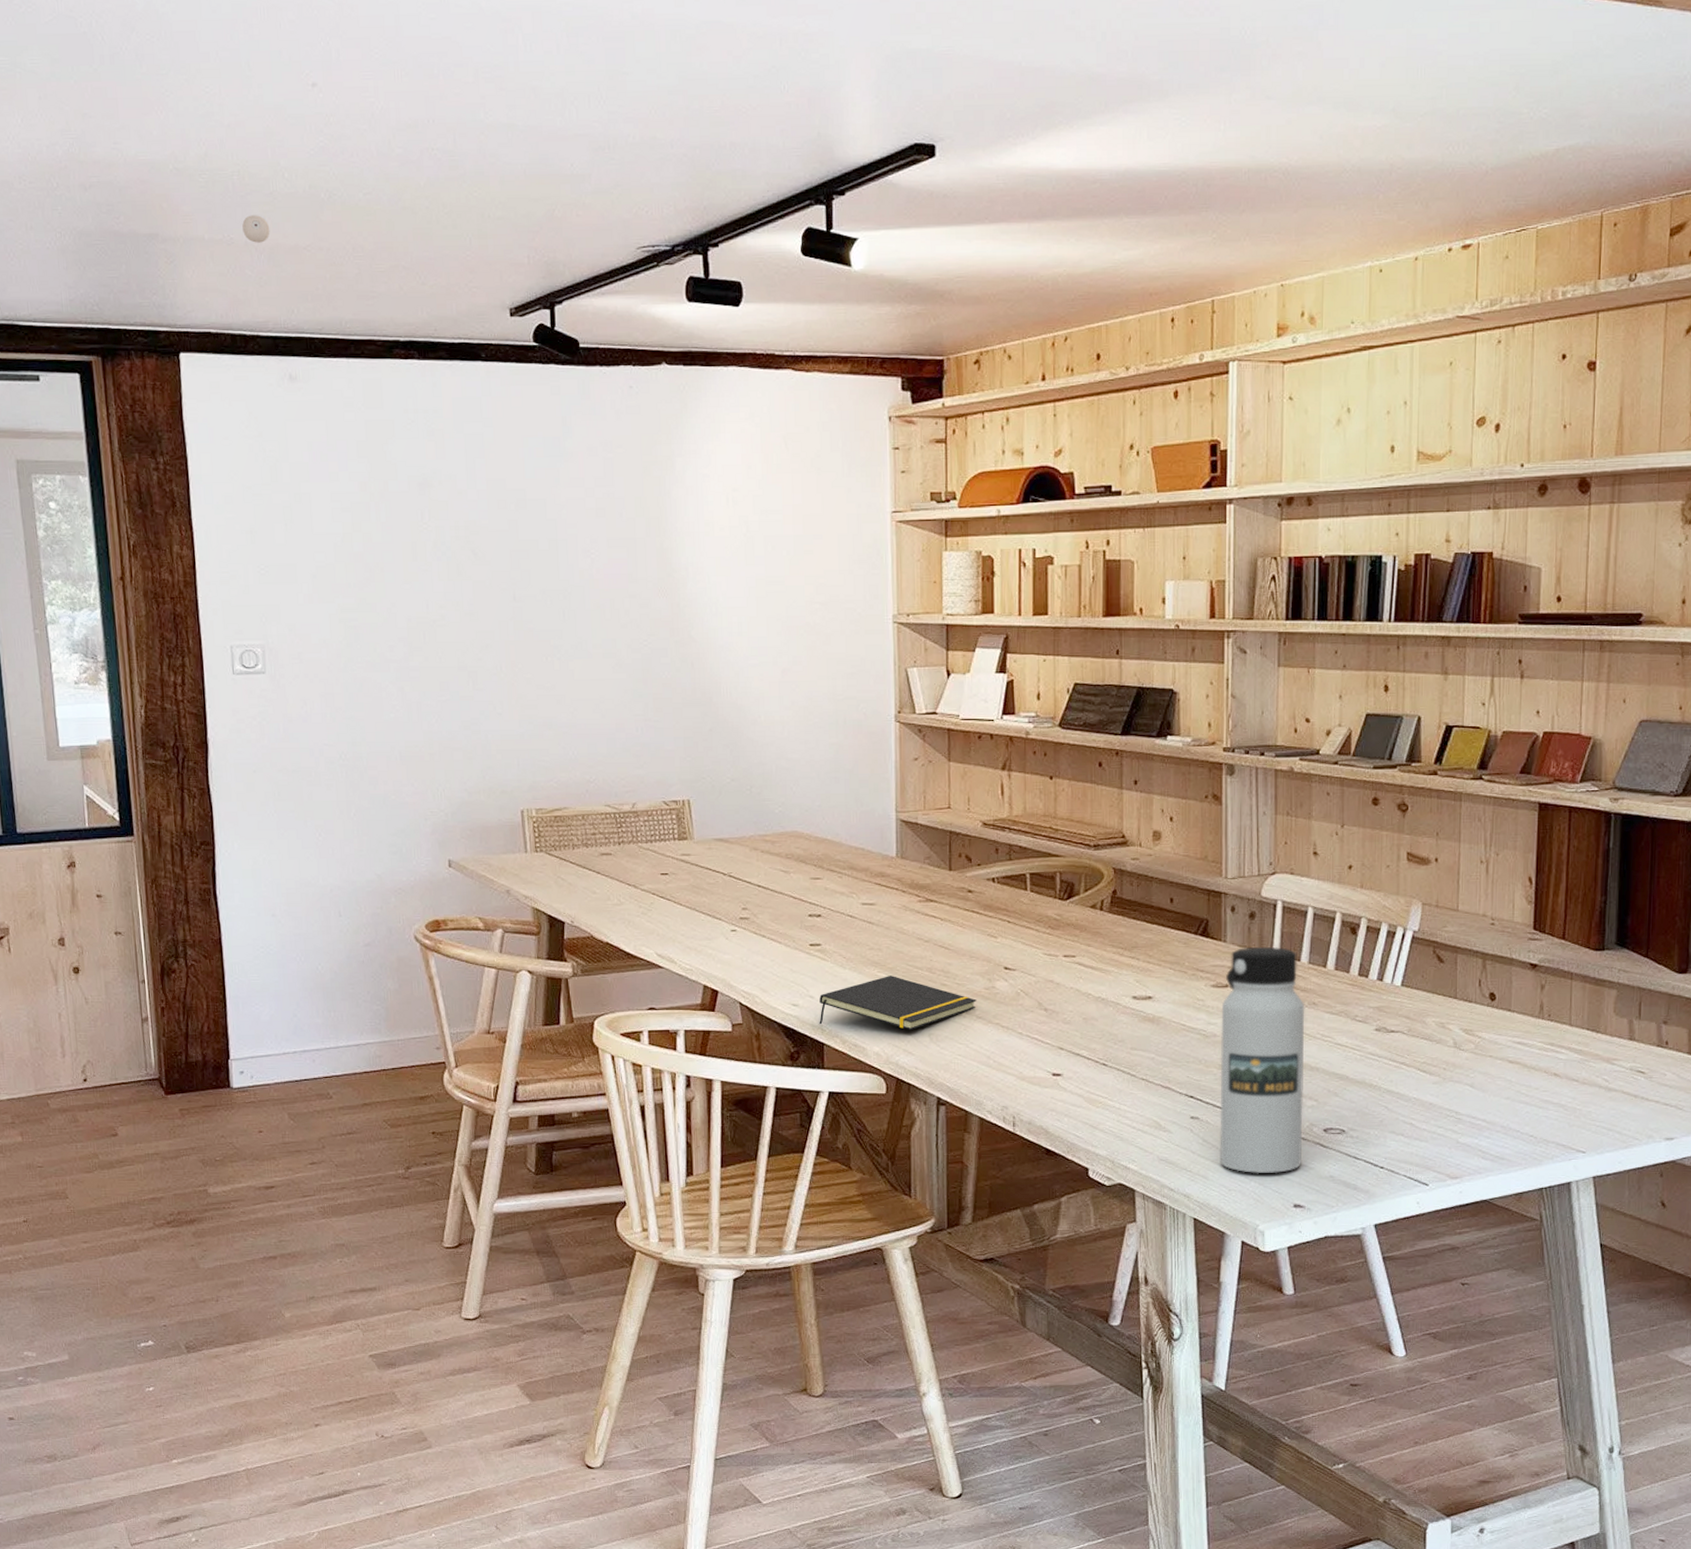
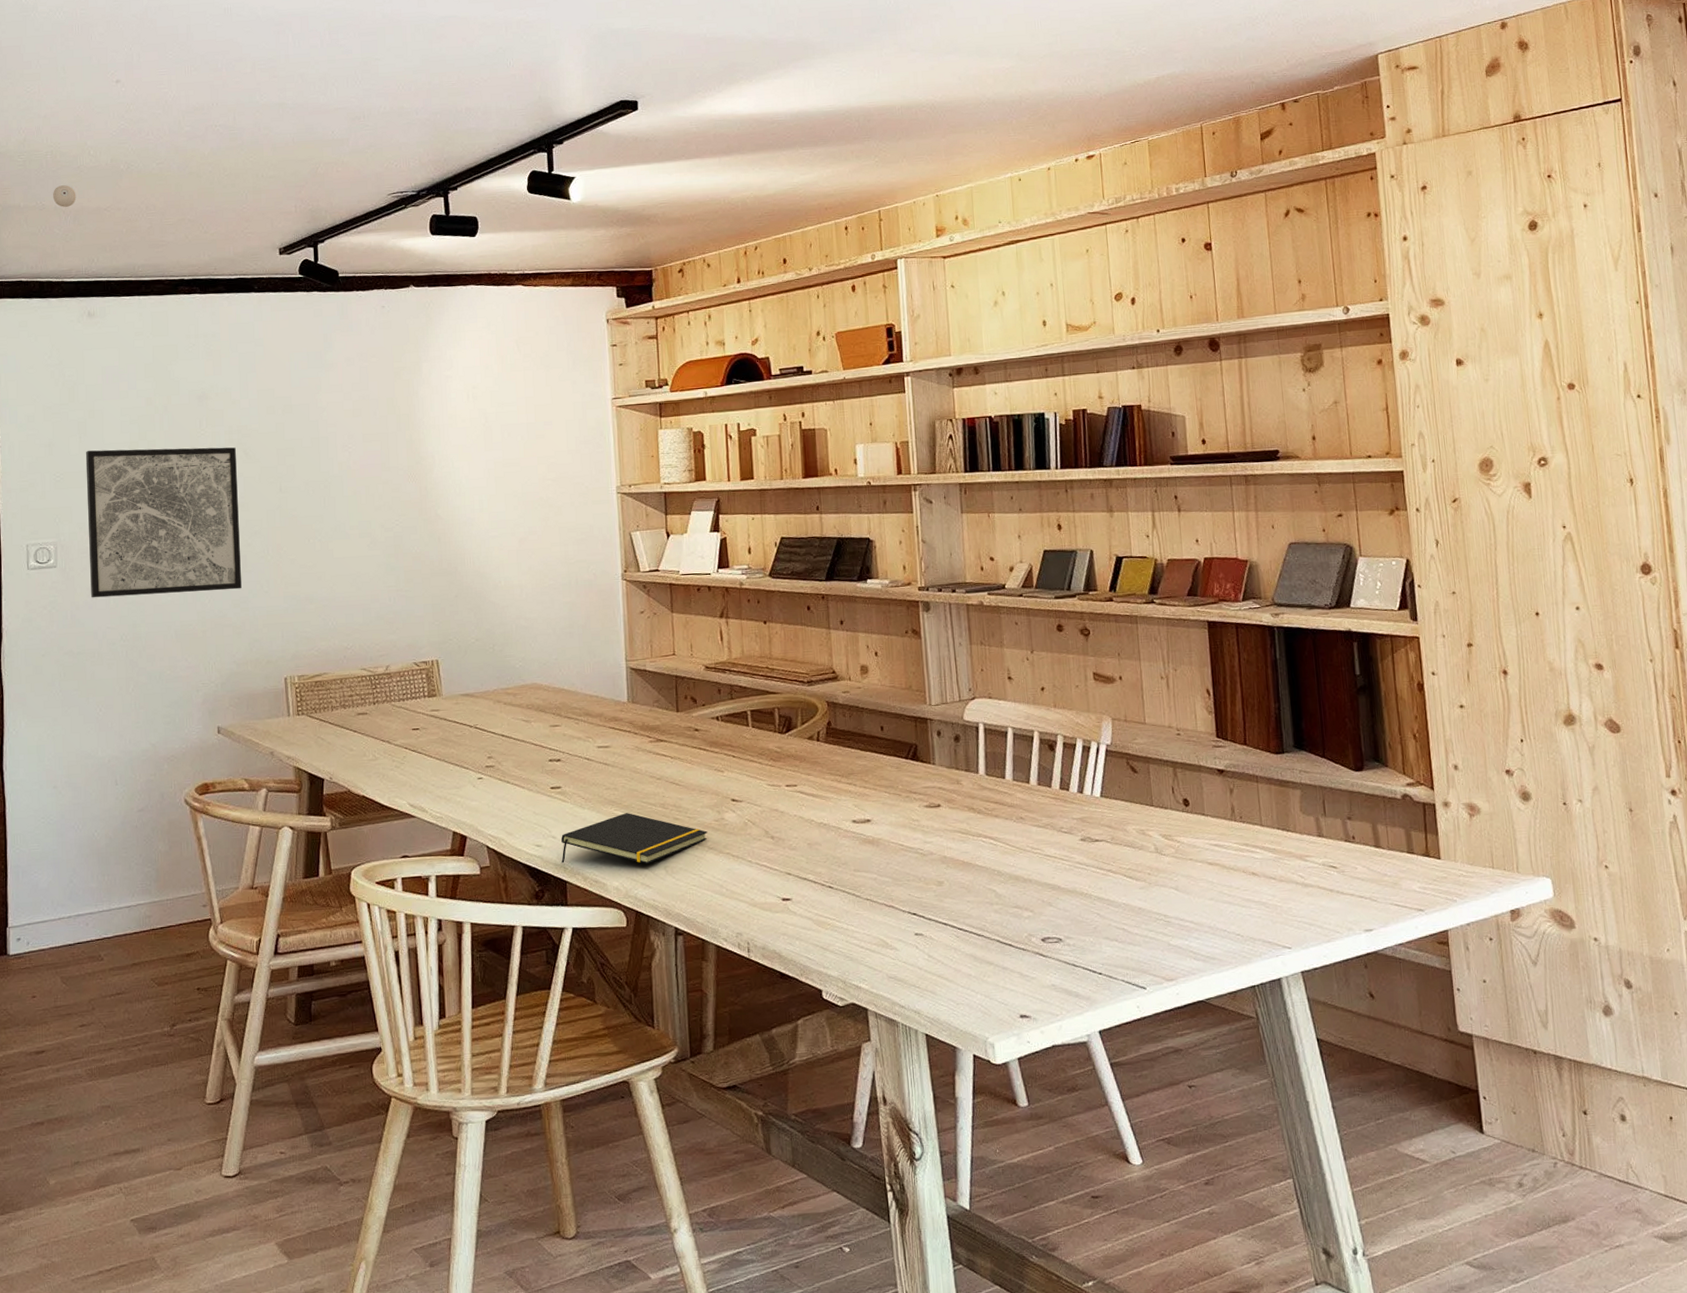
wall art: none [292,540,472,710] -> present [85,447,242,598]
water bottle: present [1220,946,1305,1174] -> none [935,767,1024,987]

